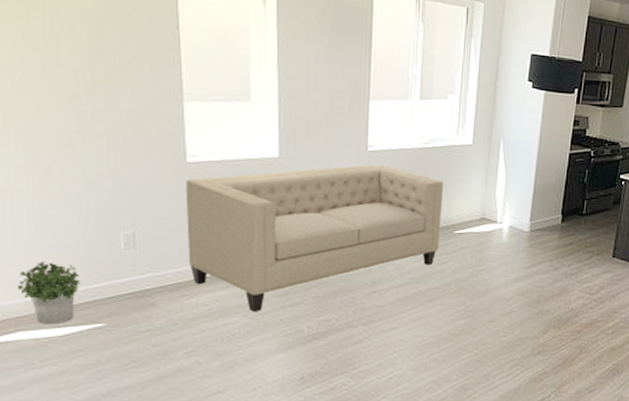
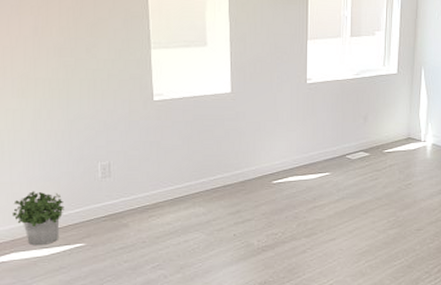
sofa: present [186,163,444,312] -> none [153,94,373,229]

